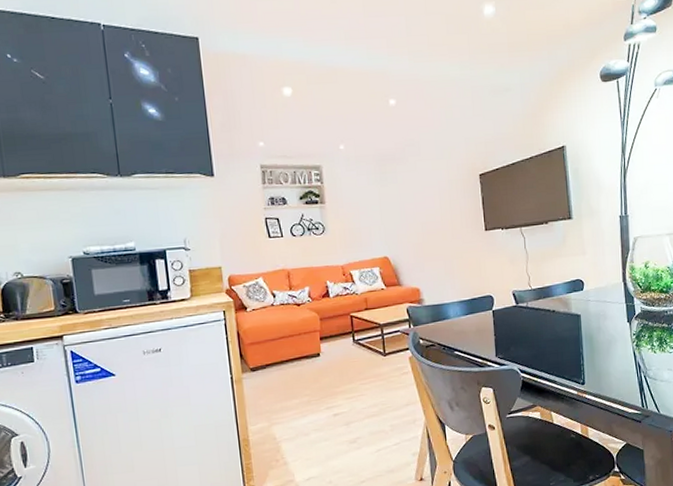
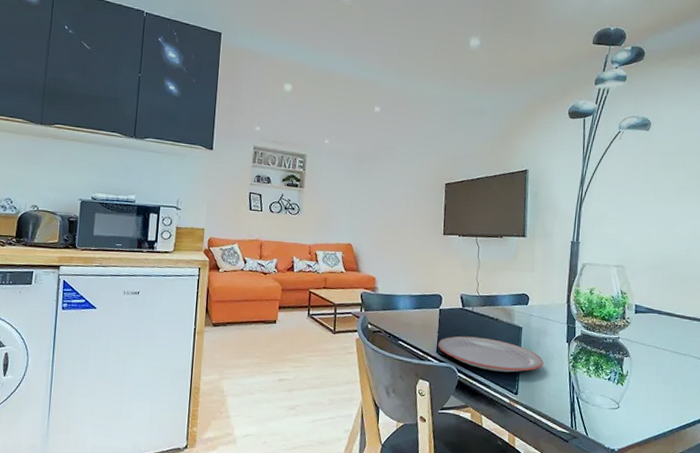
plate: none [496,332,607,365] -> present [438,336,544,373]

